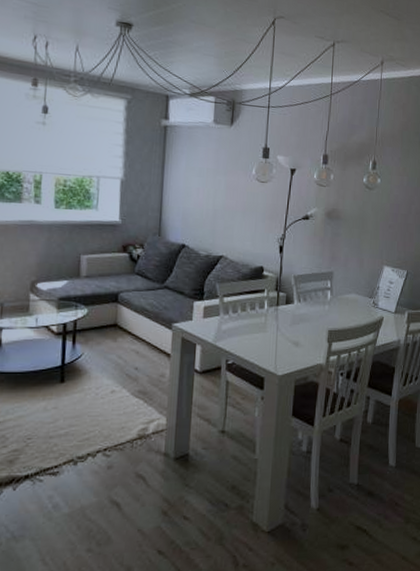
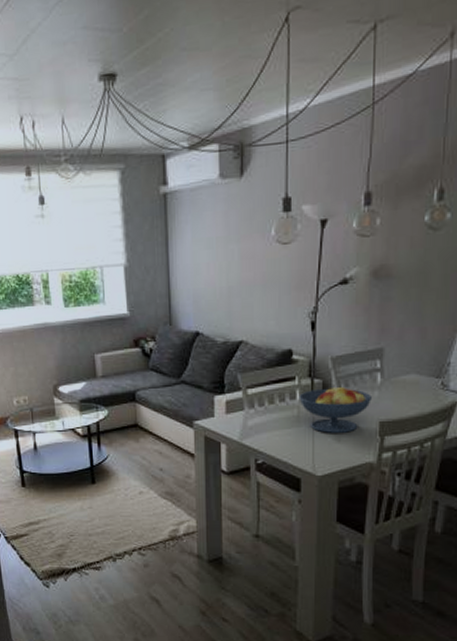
fruit bowl: none [266,298,323,339] -> present [299,385,372,433]

